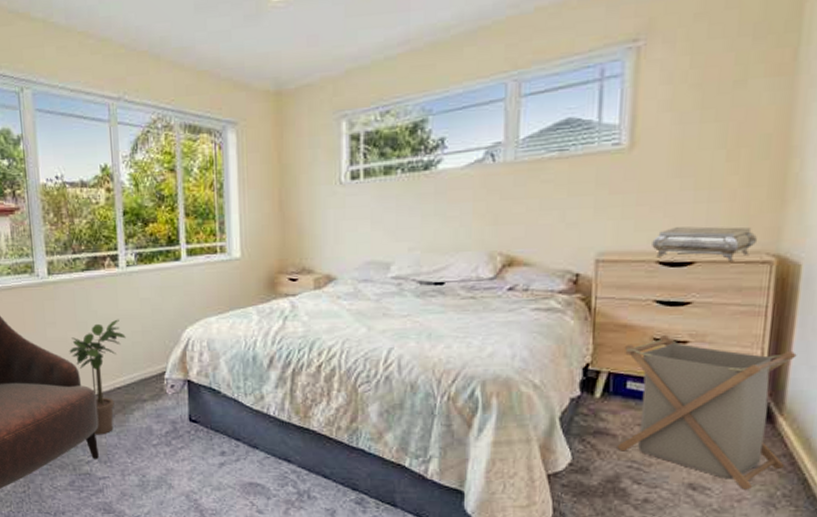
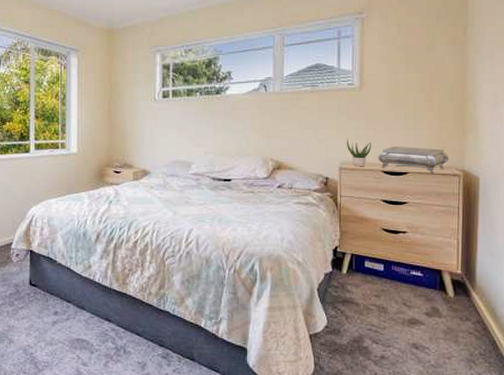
potted plant: none [606,219,643,258] -> present [346,138,371,167]
laundry basket: present [617,334,797,490] -> none [360,226,481,349]

